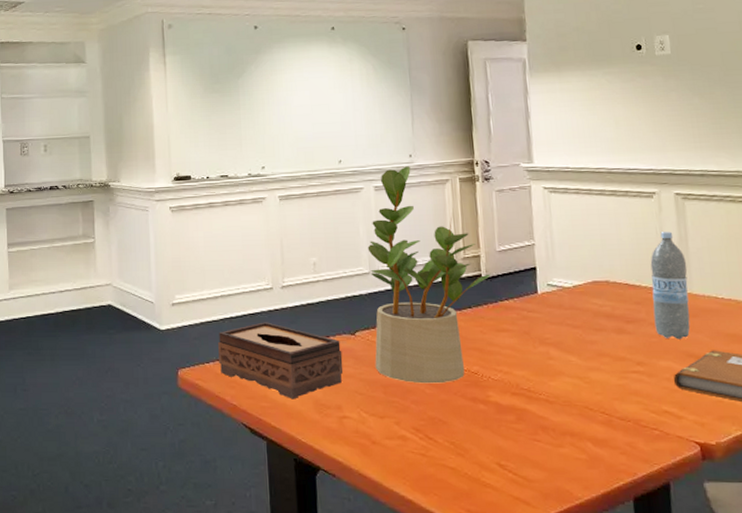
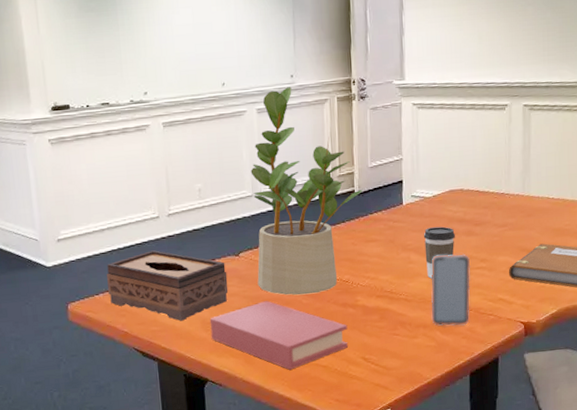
book: none [323,386,479,468] -> present [209,301,348,370]
coffee cup: none [564,321,603,379] -> present [423,226,455,279]
smartphone: none [576,352,628,438] -> present [431,253,471,326]
water bottle: present [650,232,691,340] -> none [497,141,528,237]

